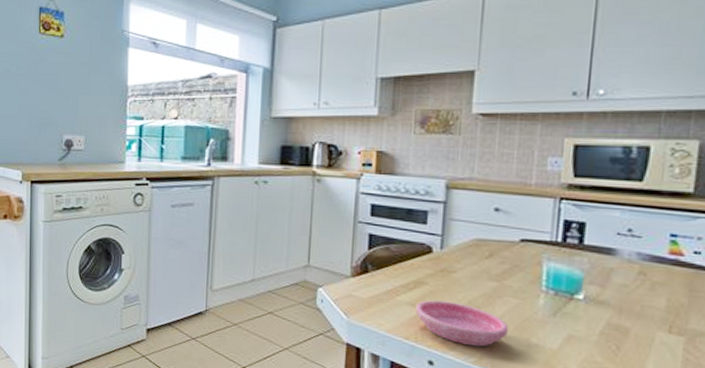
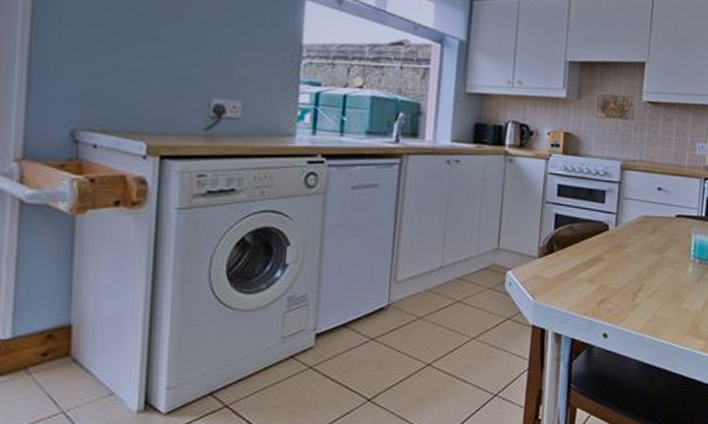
saucer: present [416,300,509,347] -> none [594,275,667,316]

